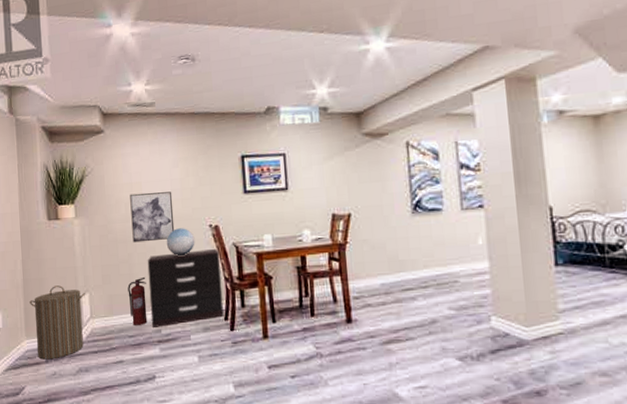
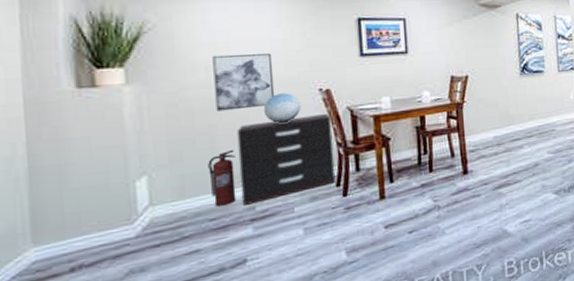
laundry hamper: present [29,285,86,360] -> none [40,170,142,269]

